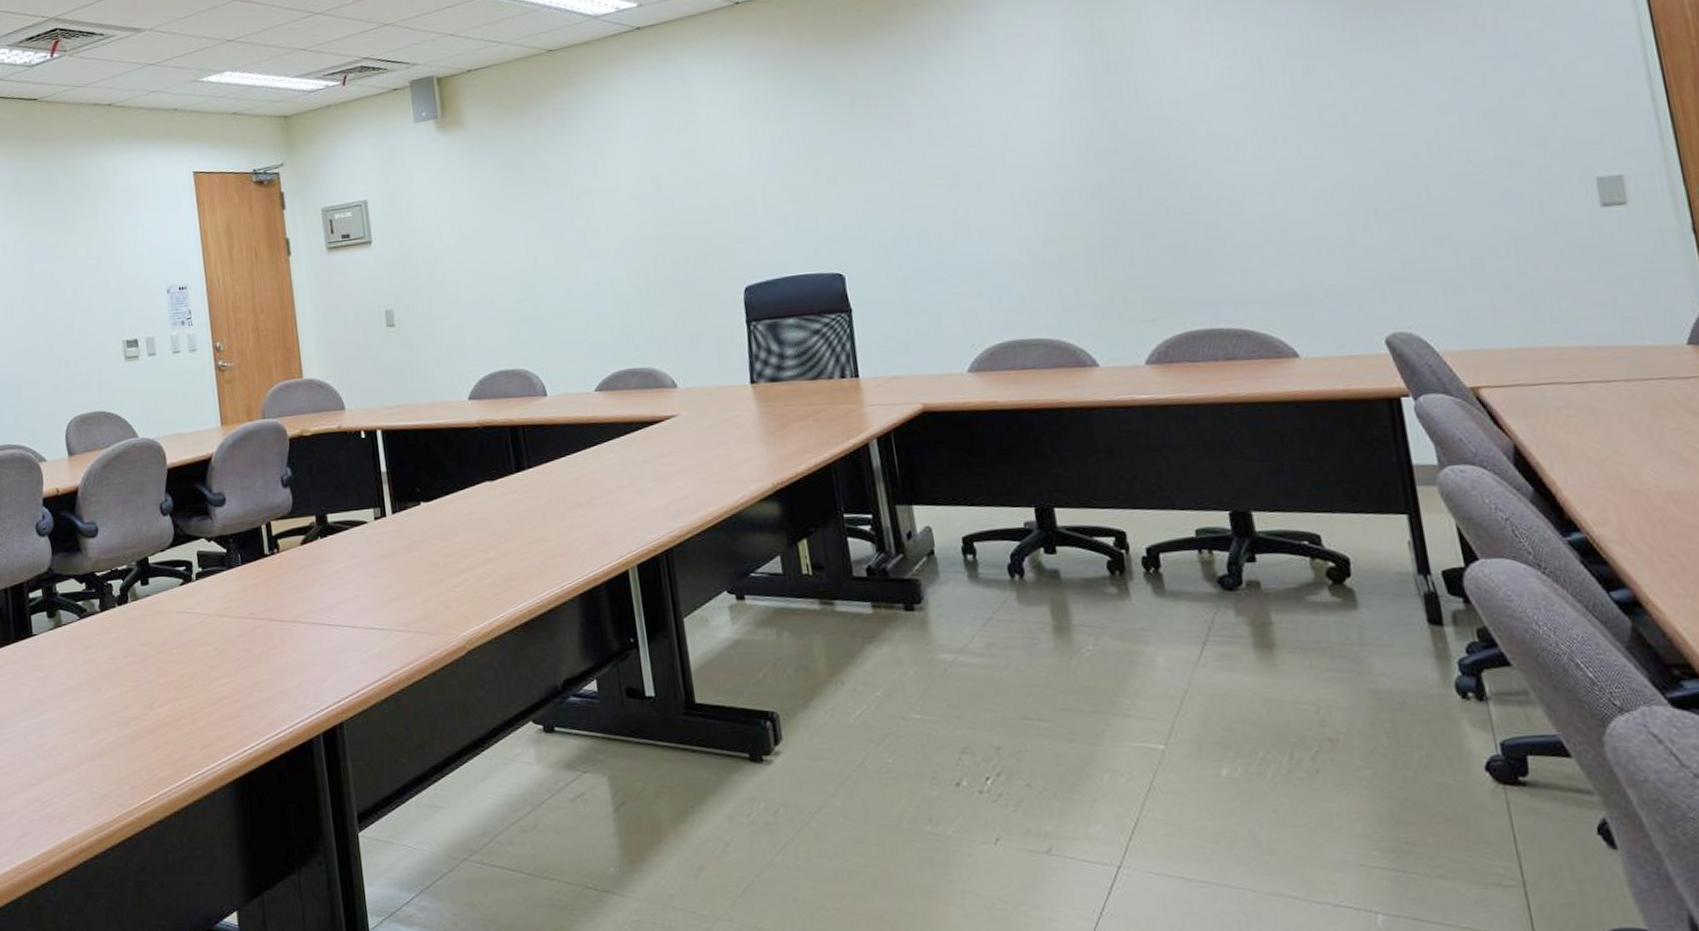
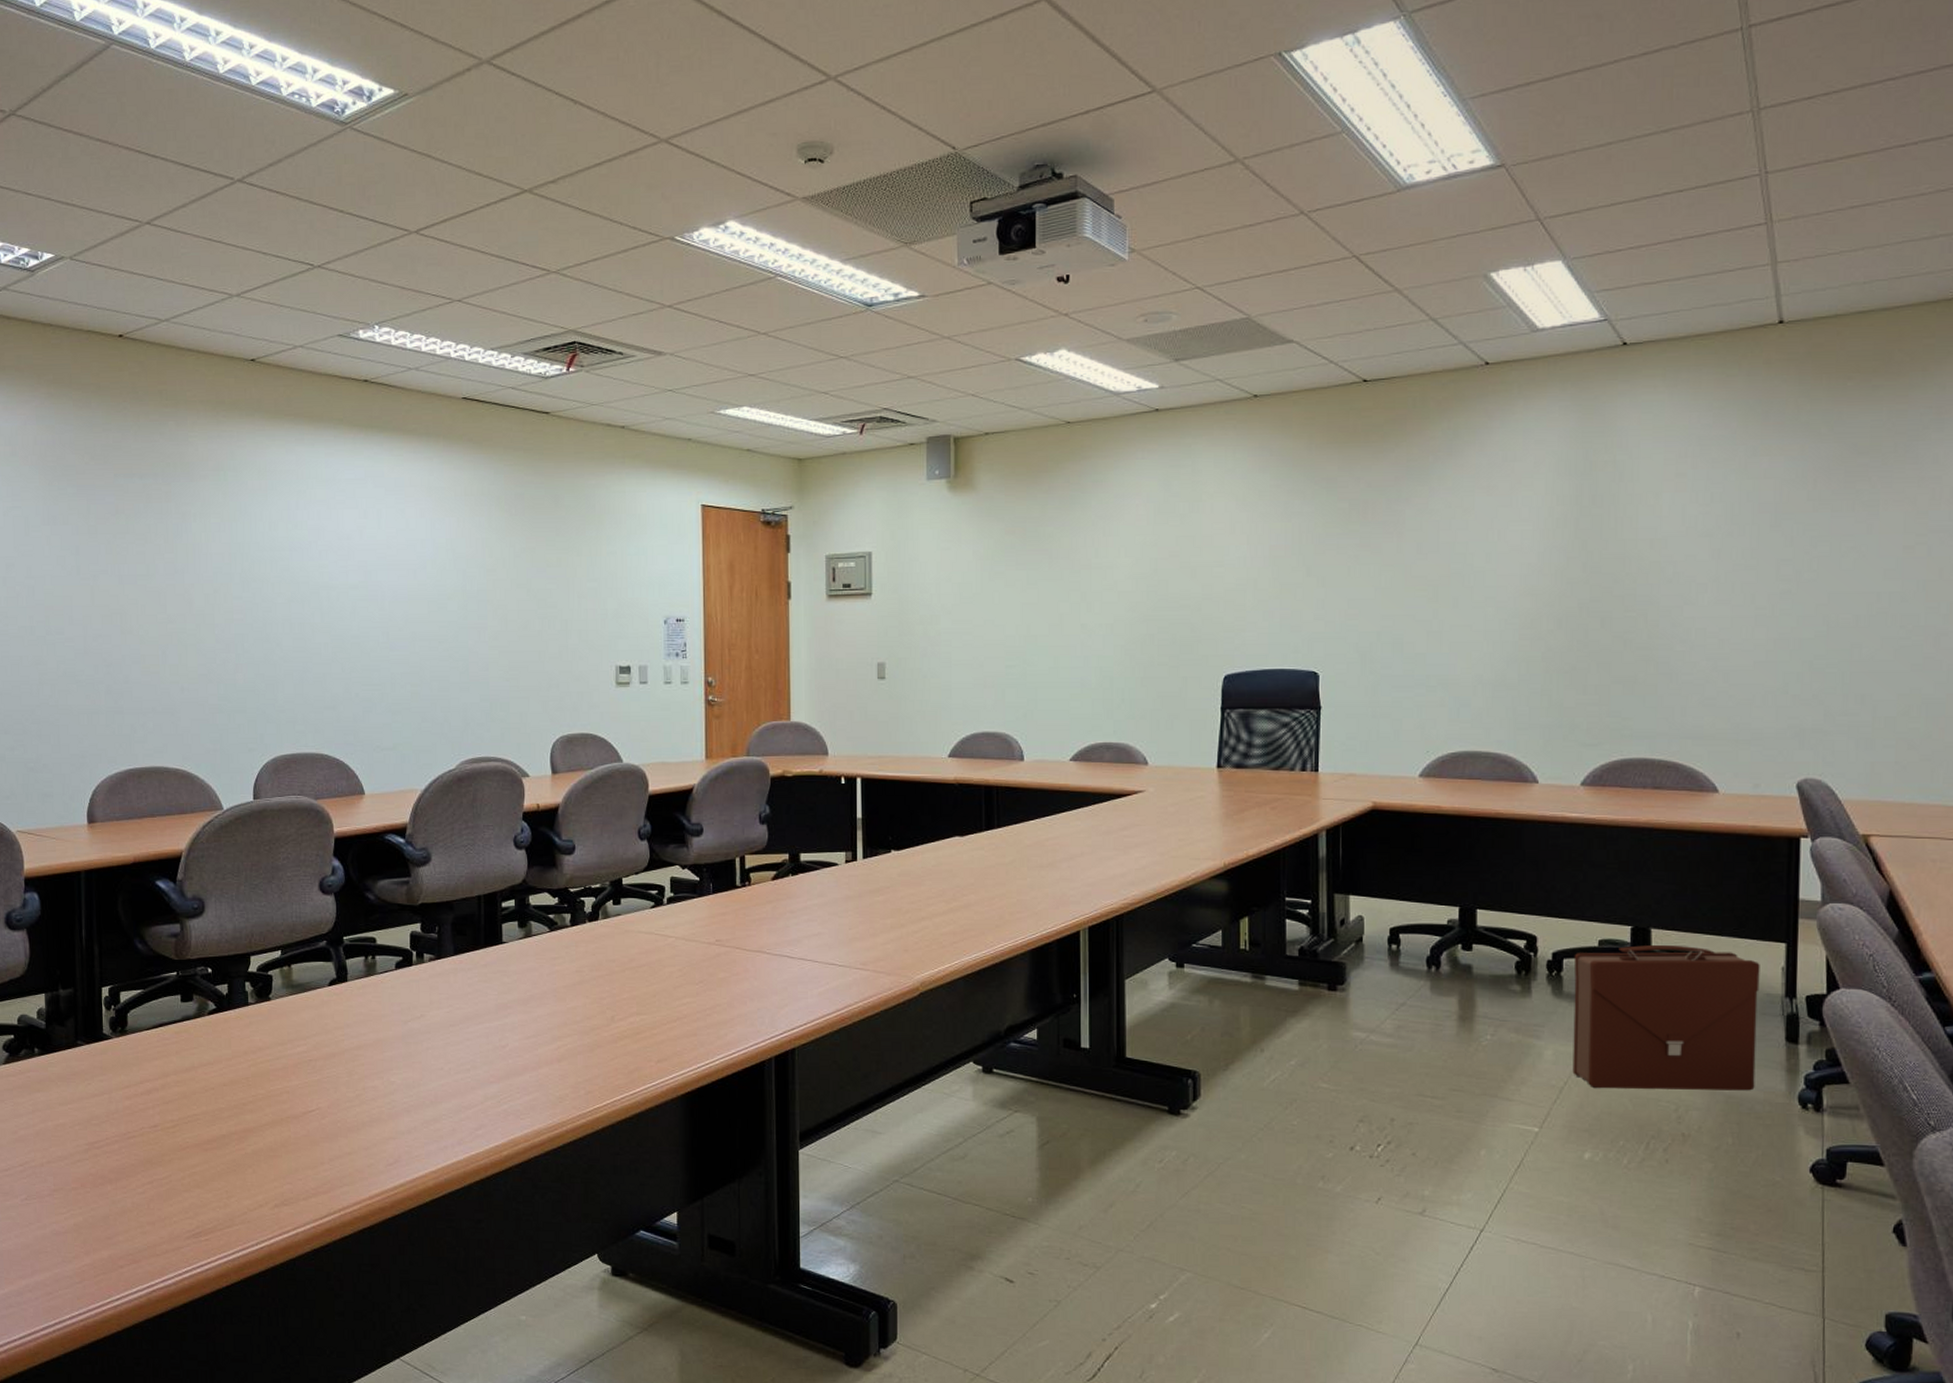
briefcase: none [1170,527,1403,694] -> present [1572,944,1760,1091]

